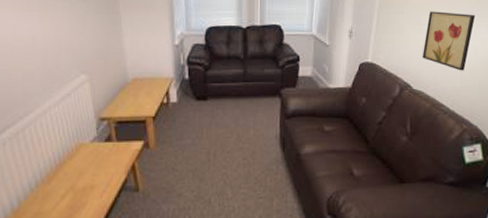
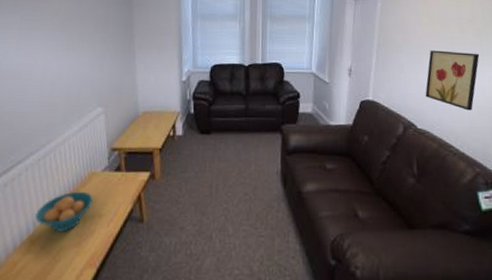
fruit bowl: none [19,163,83,207] -> present [35,191,93,233]

